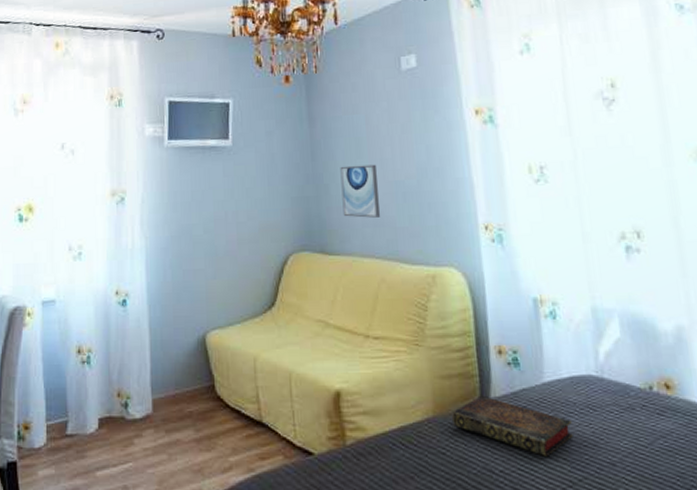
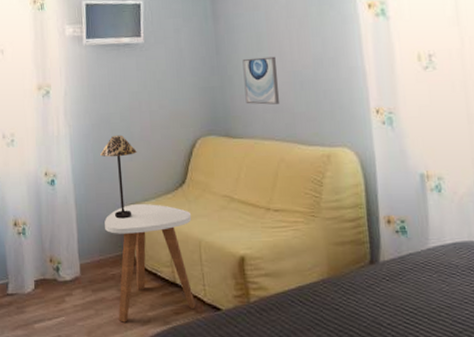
table lamp: none [180,249,221,346] -> present [100,134,137,219]
side table: none [182,329,284,469] -> present [104,204,196,323]
book: present [452,395,573,456] -> none [345,259,455,312]

